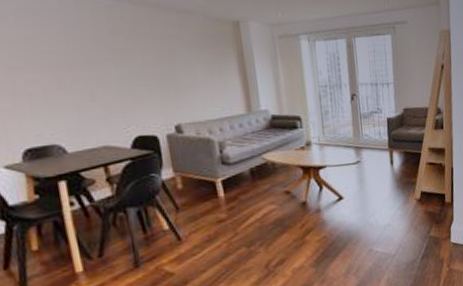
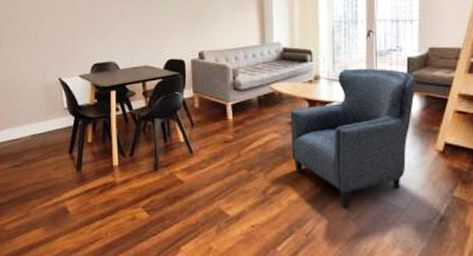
armchair: none [285,130,396,266] -> present [290,68,417,209]

